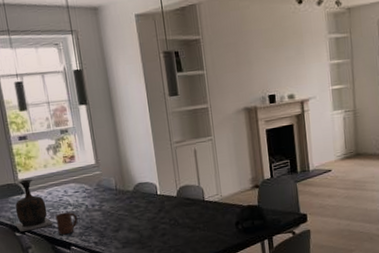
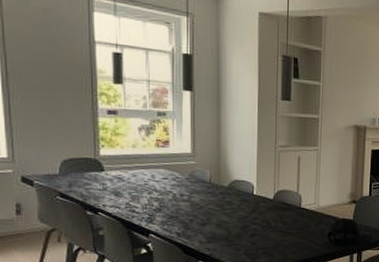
vase: present [15,179,53,232] -> none [88,156,133,211]
cup: present [55,212,78,235] -> none [137,197,162,221]

